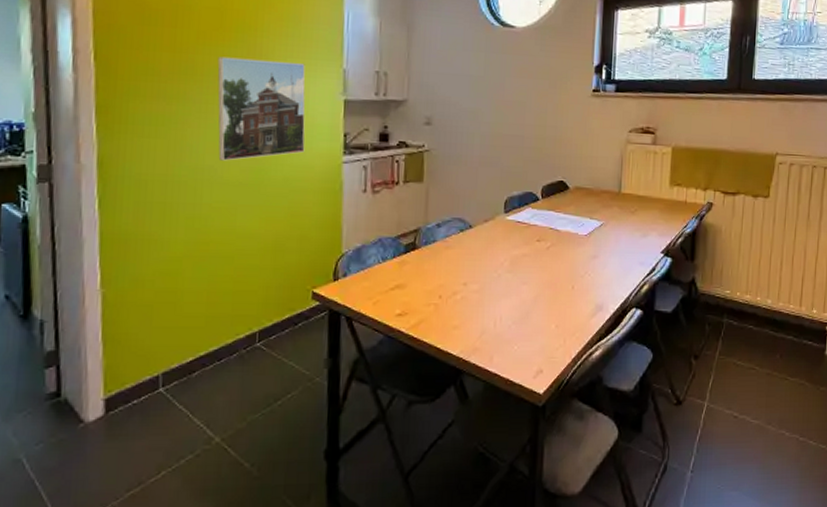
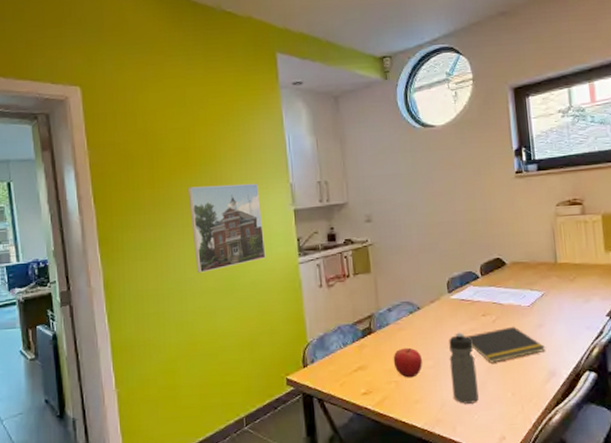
fruit: none [435,268,467,301] -> present [393,347,422,378]
water bottle: none [494,256,523,333] -> present [449,332,479,404]
notepad: none [518,255,597,292] -> present [467,326,546,364]

